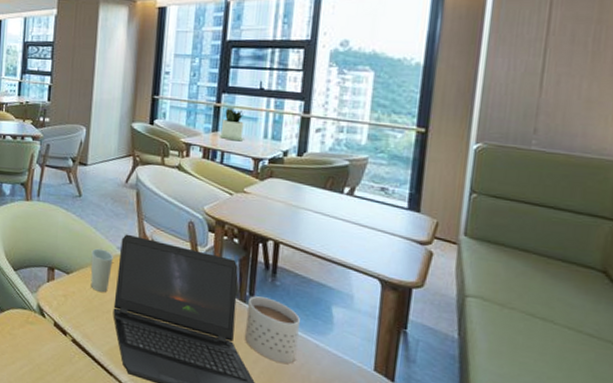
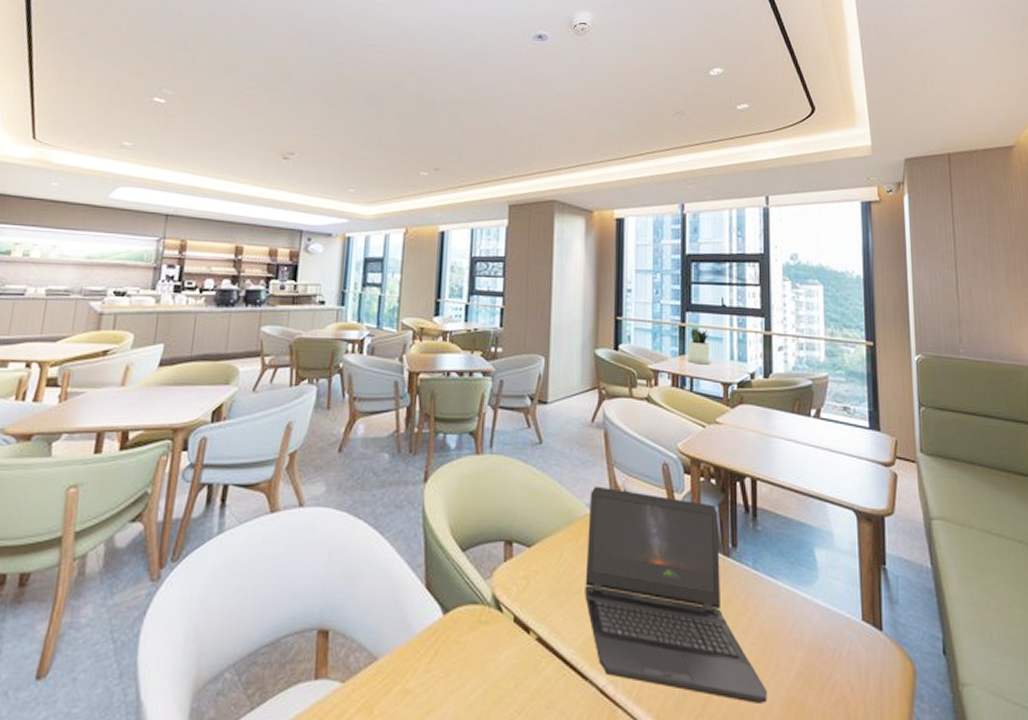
cup: present [90,248,113,293] -> none [556,508,582,567]
mug: present [244,296,301,364] -> none [731,547,787,627]

